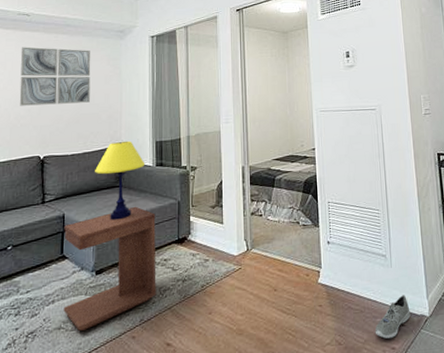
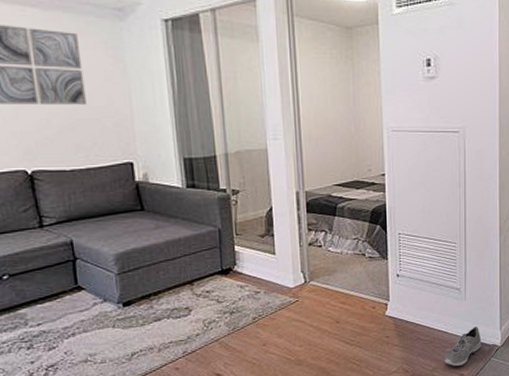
side table: present [63,206,156,331] -> none [74,233,200,363]
table lamp: present [95,140,145,220] -> none [106,156,172,248]

